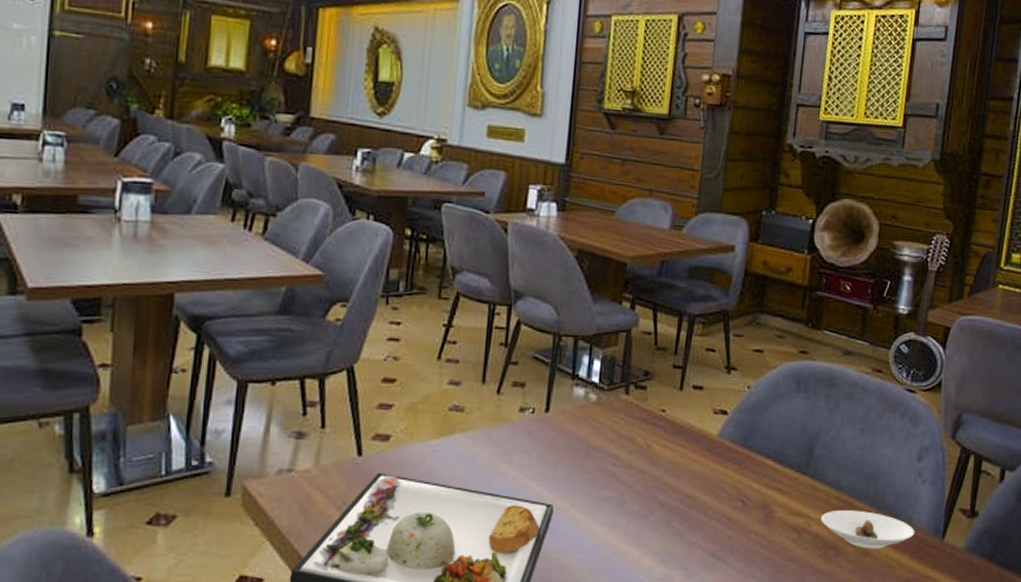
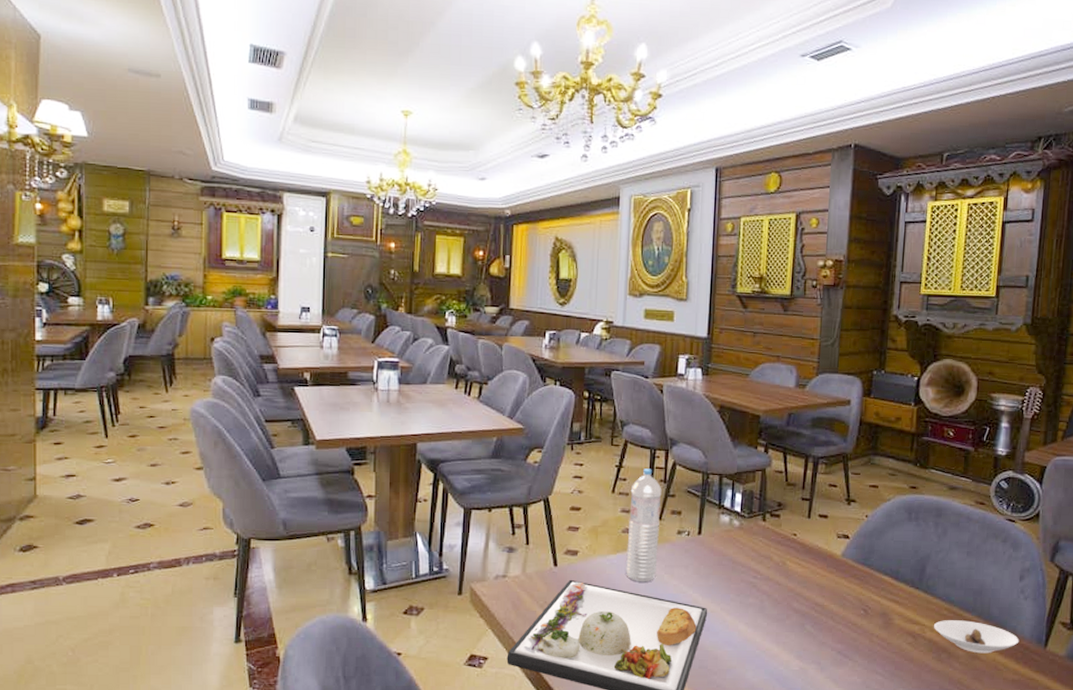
water bottle: none [451,328,502,474] -> present [626,468,662,582]

